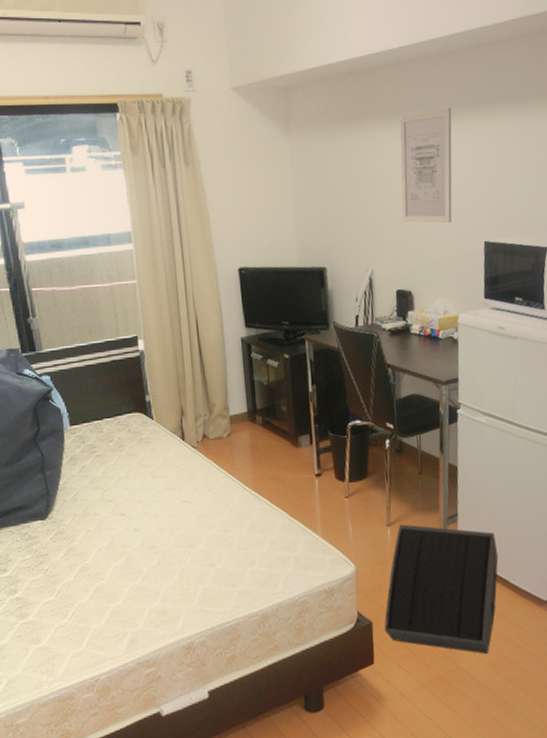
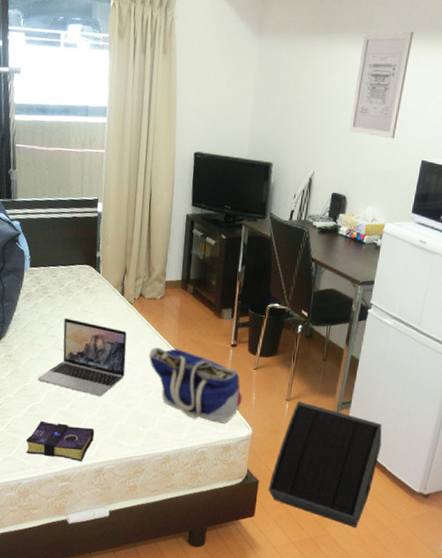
book: none [96,599,176,644] -> present [26,420,94,462]
laptop: none [98,476,200,561] -> present [37,318,127,396]
tote bag: none [224,489,339,566] -> present [149,347,243,423]

